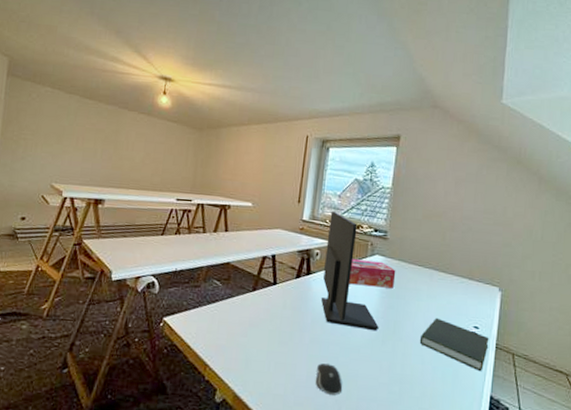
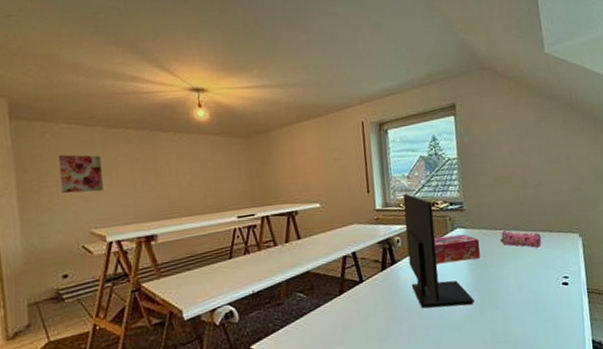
wall art: none [35,114,72,152] -> present [59,154,103,194]
pencil case: none [416,267,460,293] -> present [499,230,542,249]
book: present [420,317,489,372] -> none [516,276,581,319]

